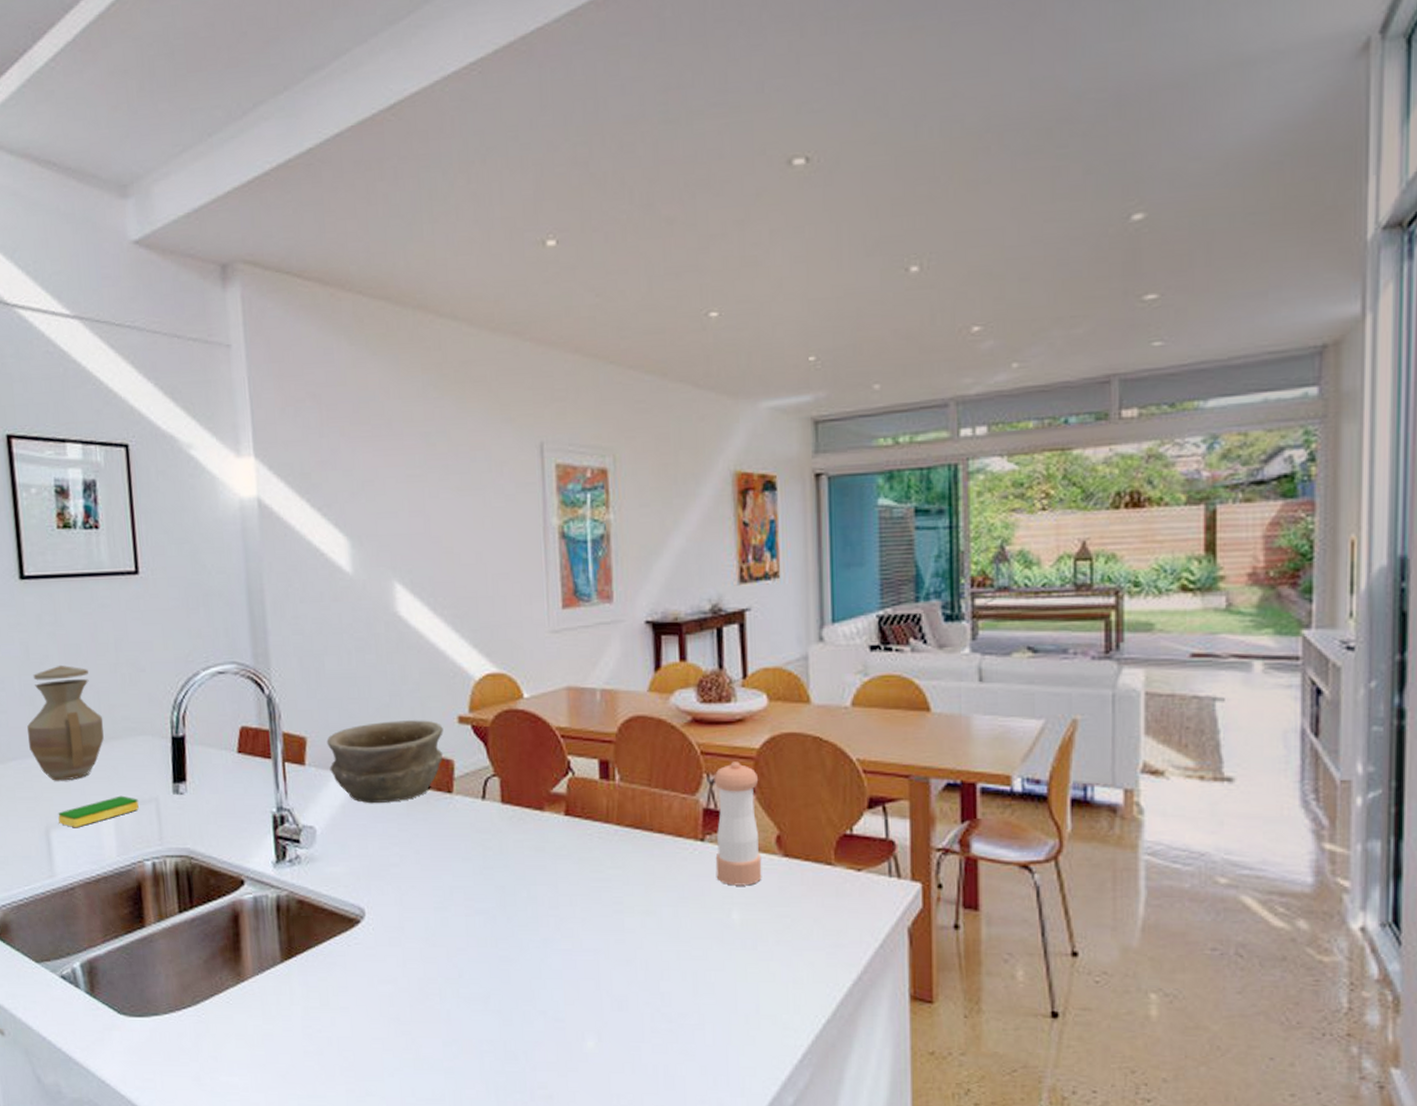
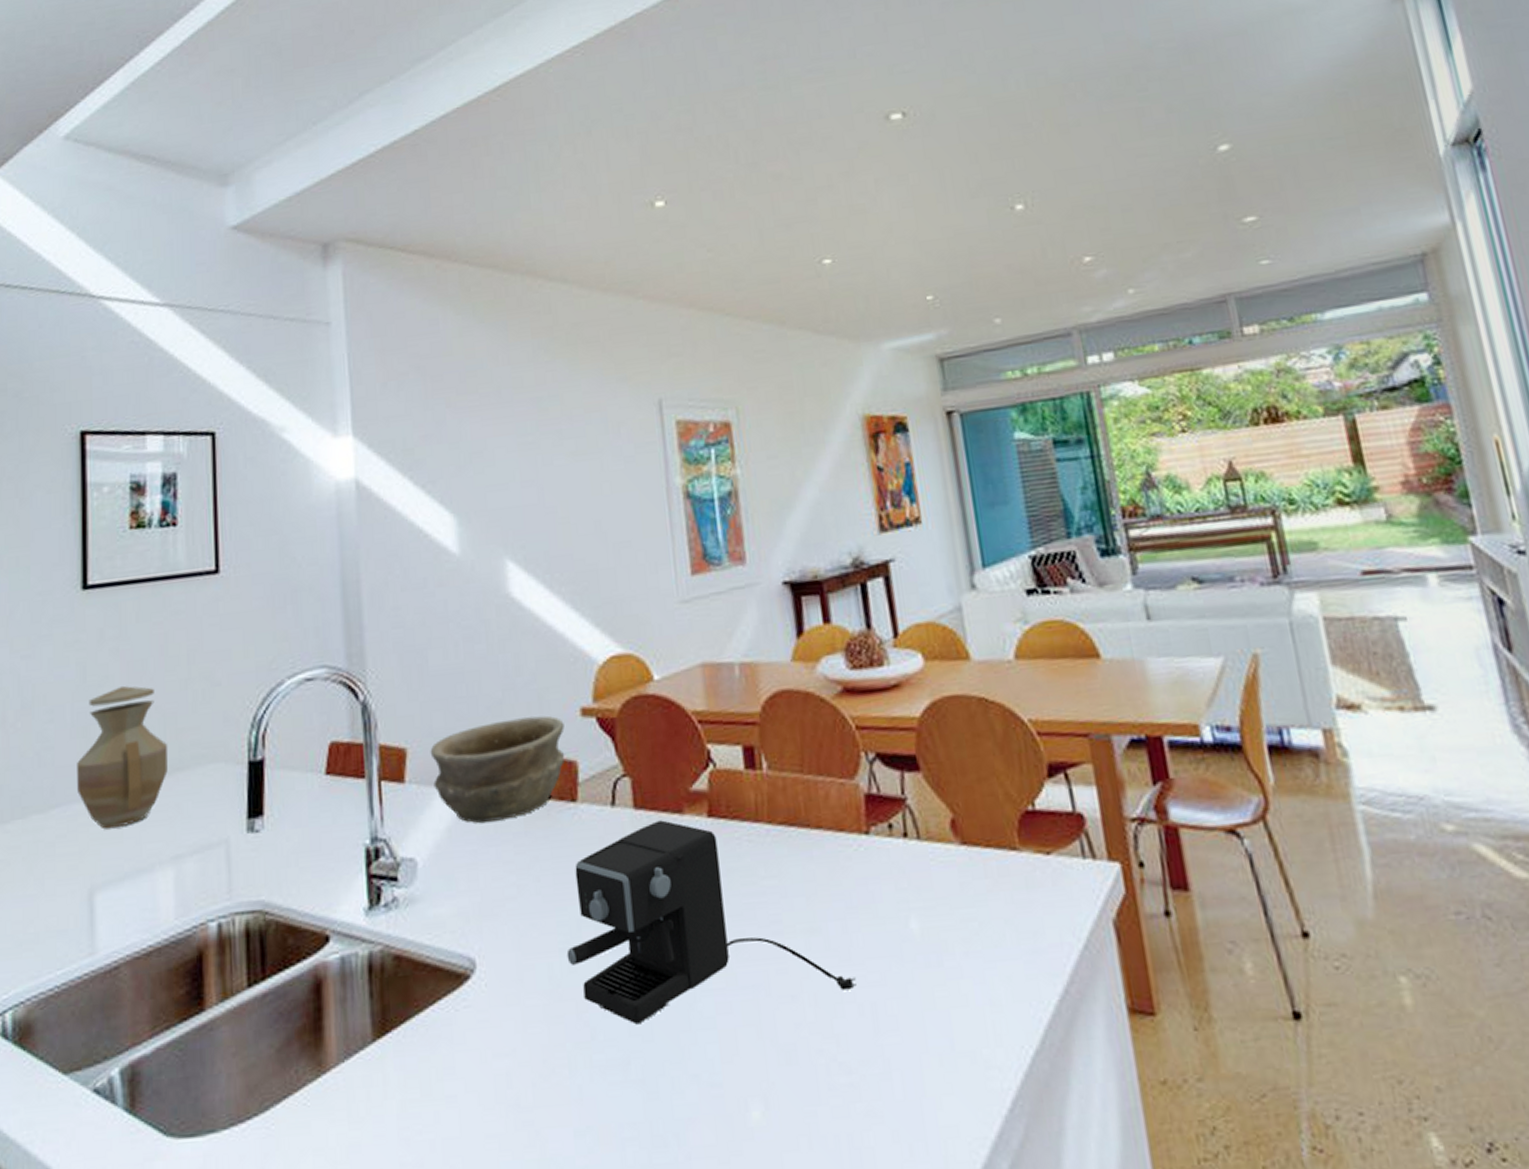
dish sponge: present [58,795,139,827] -> none [106,840,205,887]
coffee maker: none [440,814,682,970] -> present [566,820,856,1025]
pepper shaker: present [714,761,762,886] -> none [873,734,940,887]

